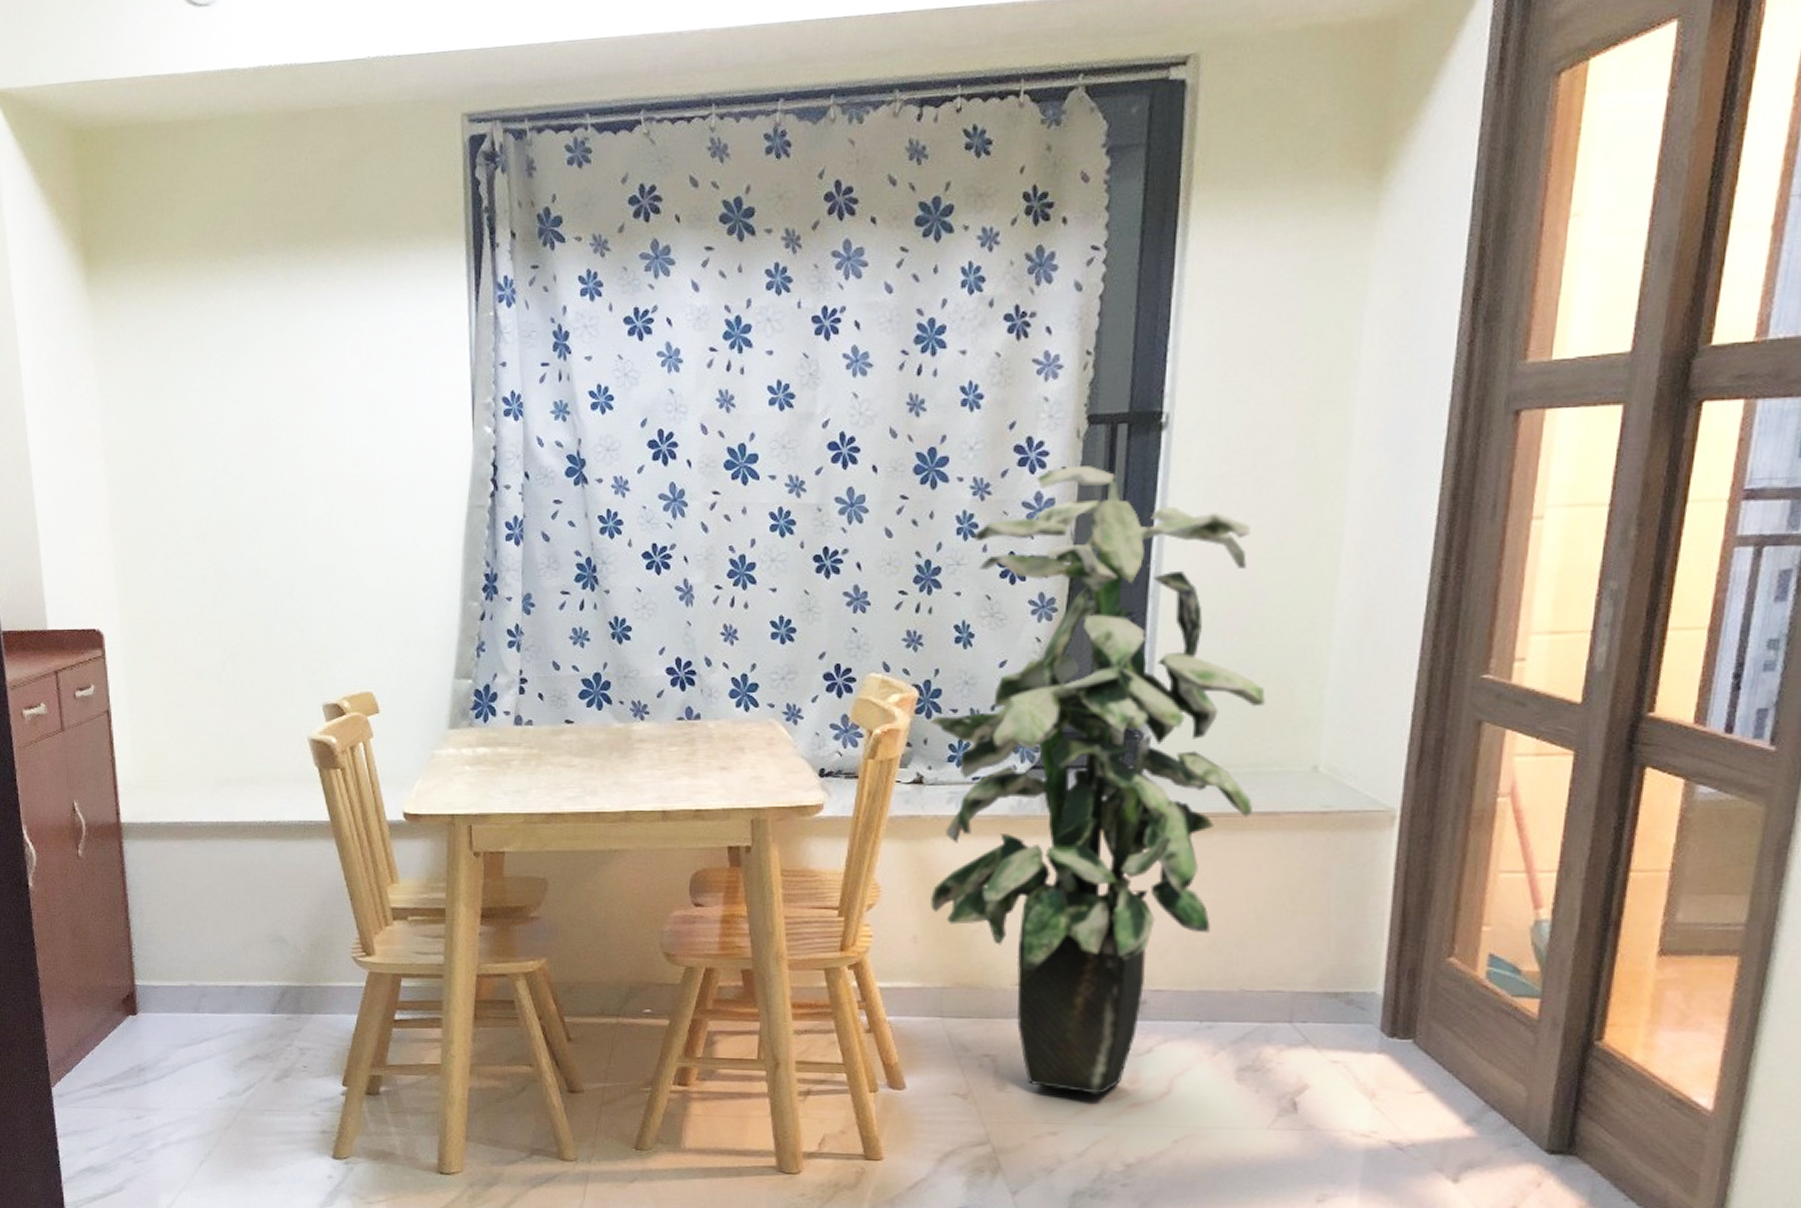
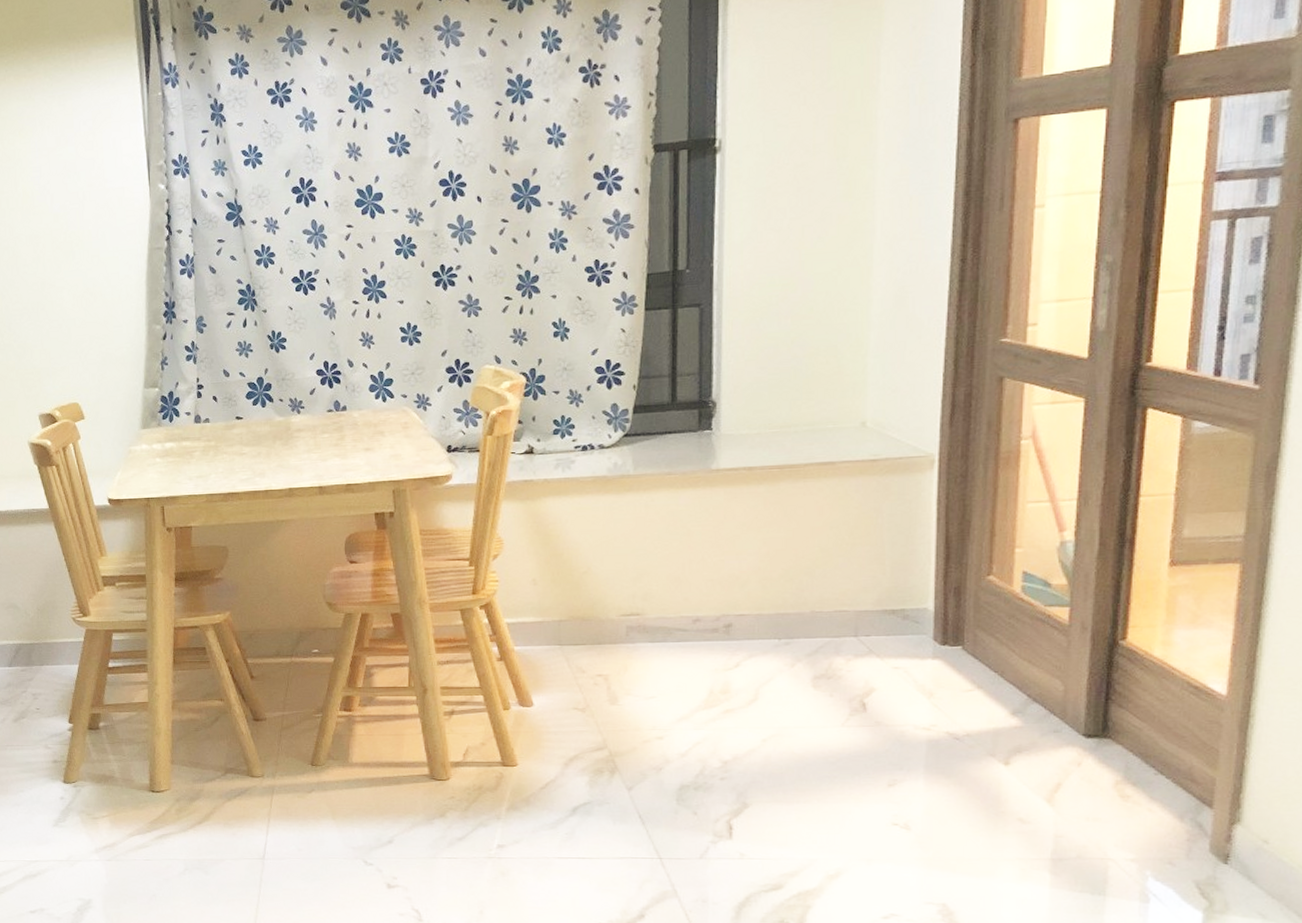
indoor plant: present [930,466,1265,1094] -> none [536,186,817,704]

